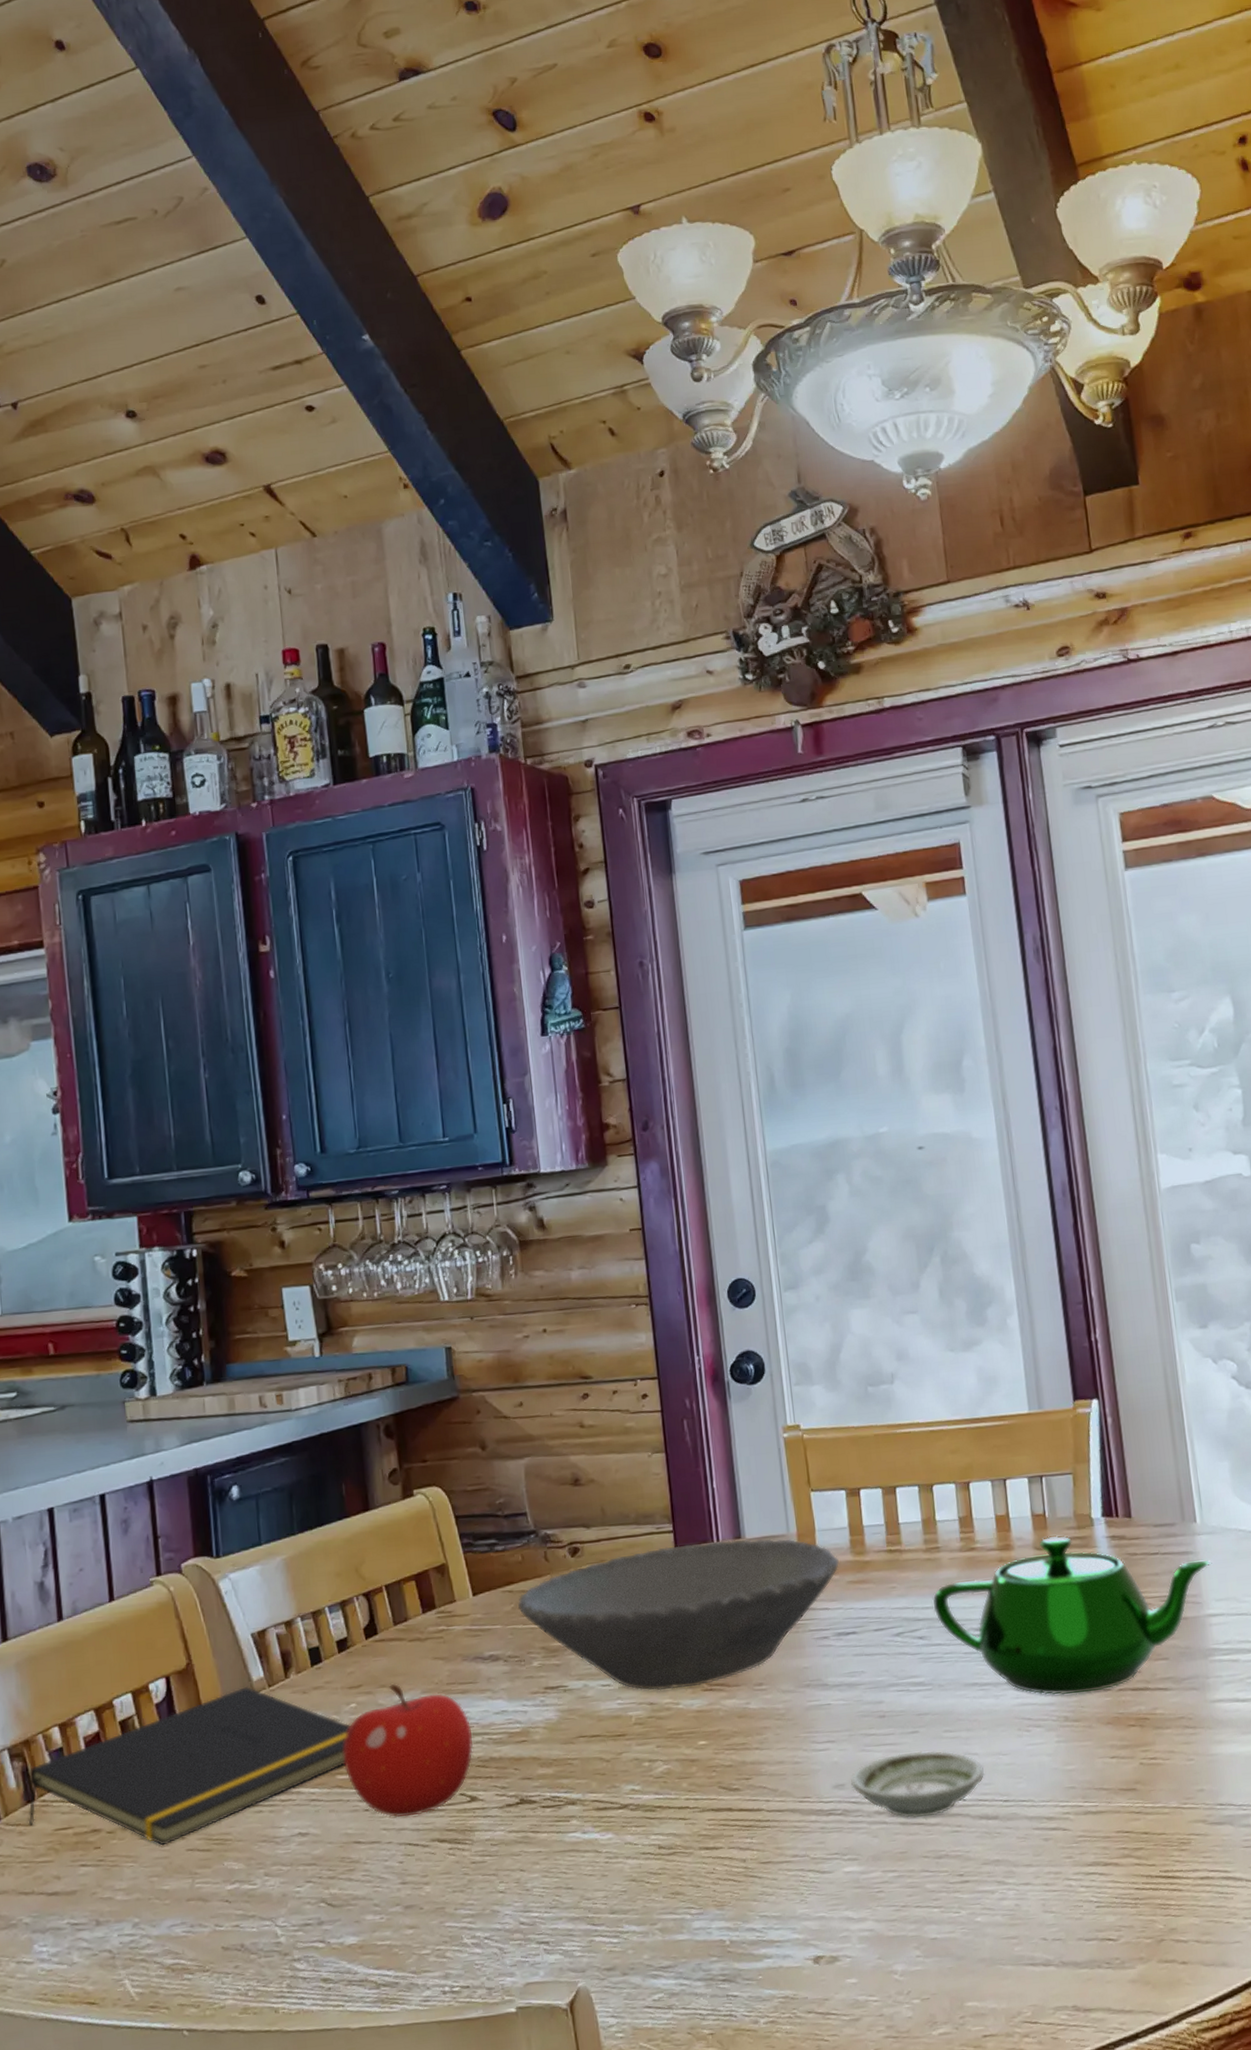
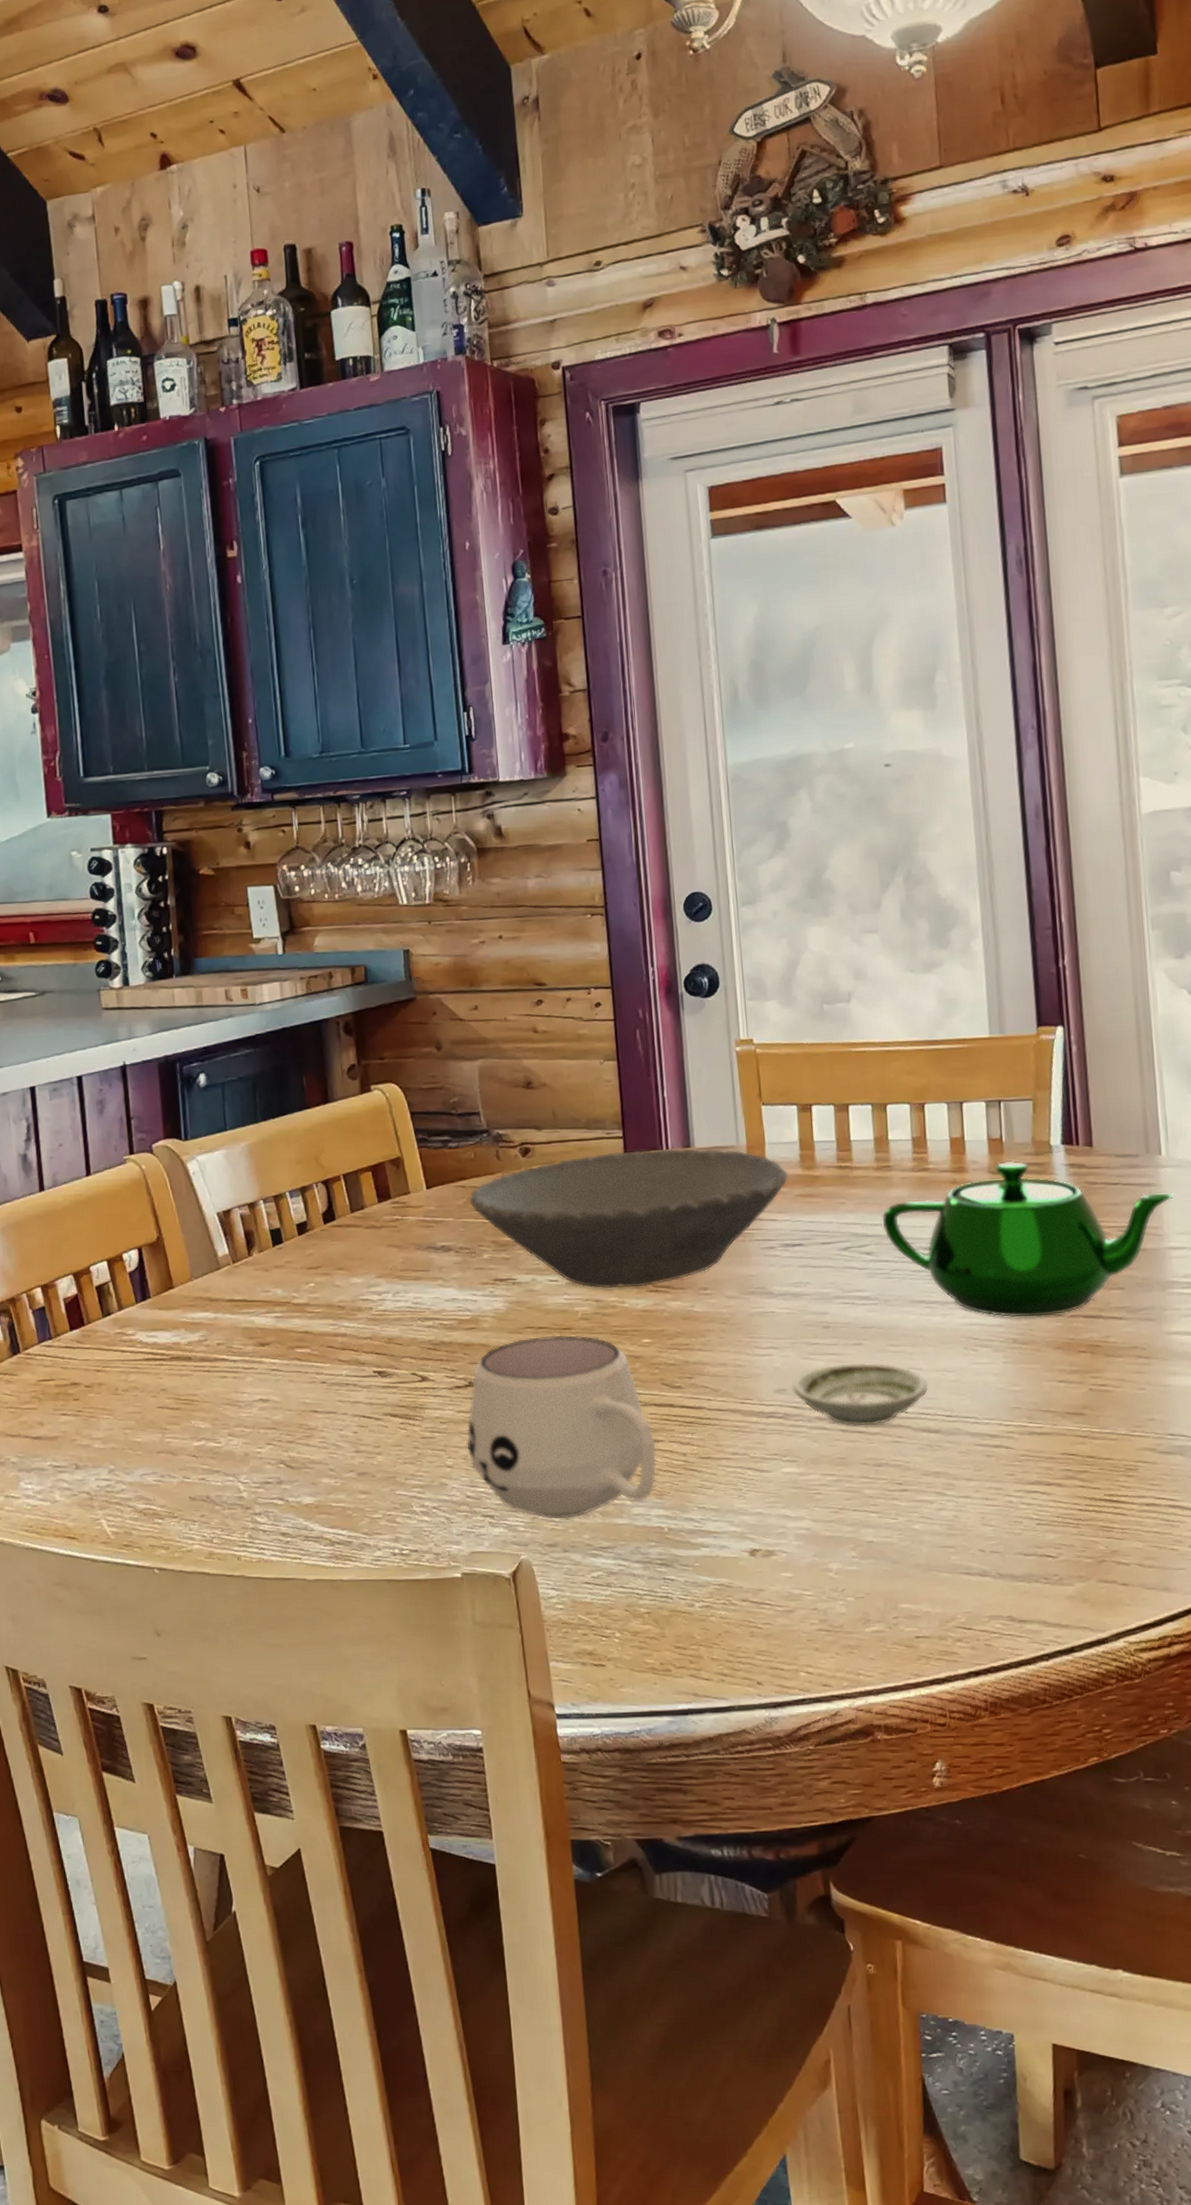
notepad: present [28,1686,351,1846] -> none [14,1261,310,1402]
fruit: present [343,1683,474,1818] -> none [302,1266,425,1392]
mug: none [519,1741,716,1941] -> present [466,1335,657,1519]

